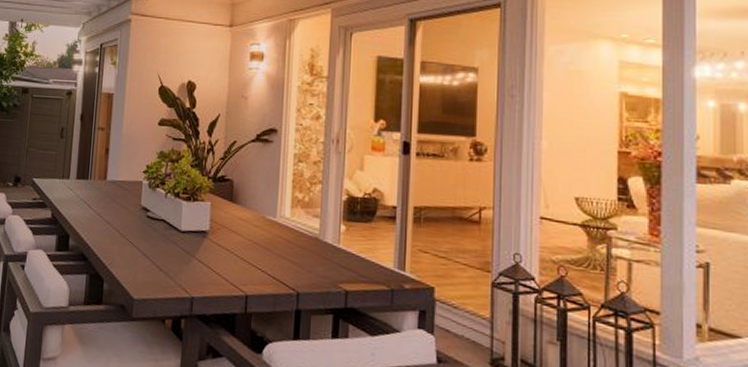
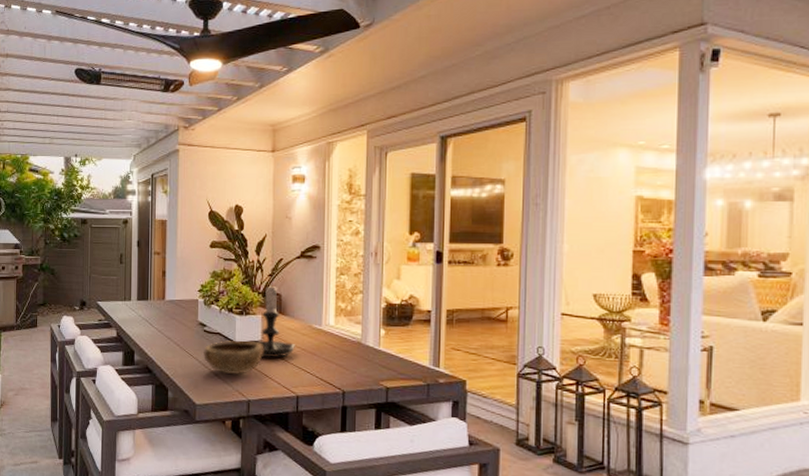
bowl: none [145,228,212,267] -> present [203,340,264,375]
candle holder: none [203,167,246,251] -> present [256,283,295,358]

